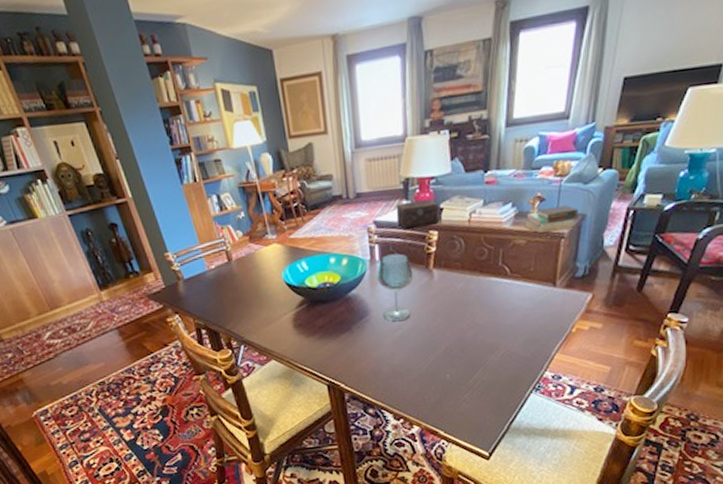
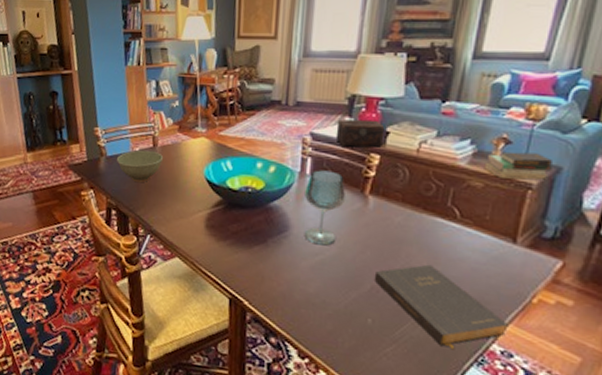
bowl: none [195,265,241,299] -> present [117,150,164,183]
book: none [447,318,556,384] -> present [374,264,509,350]

